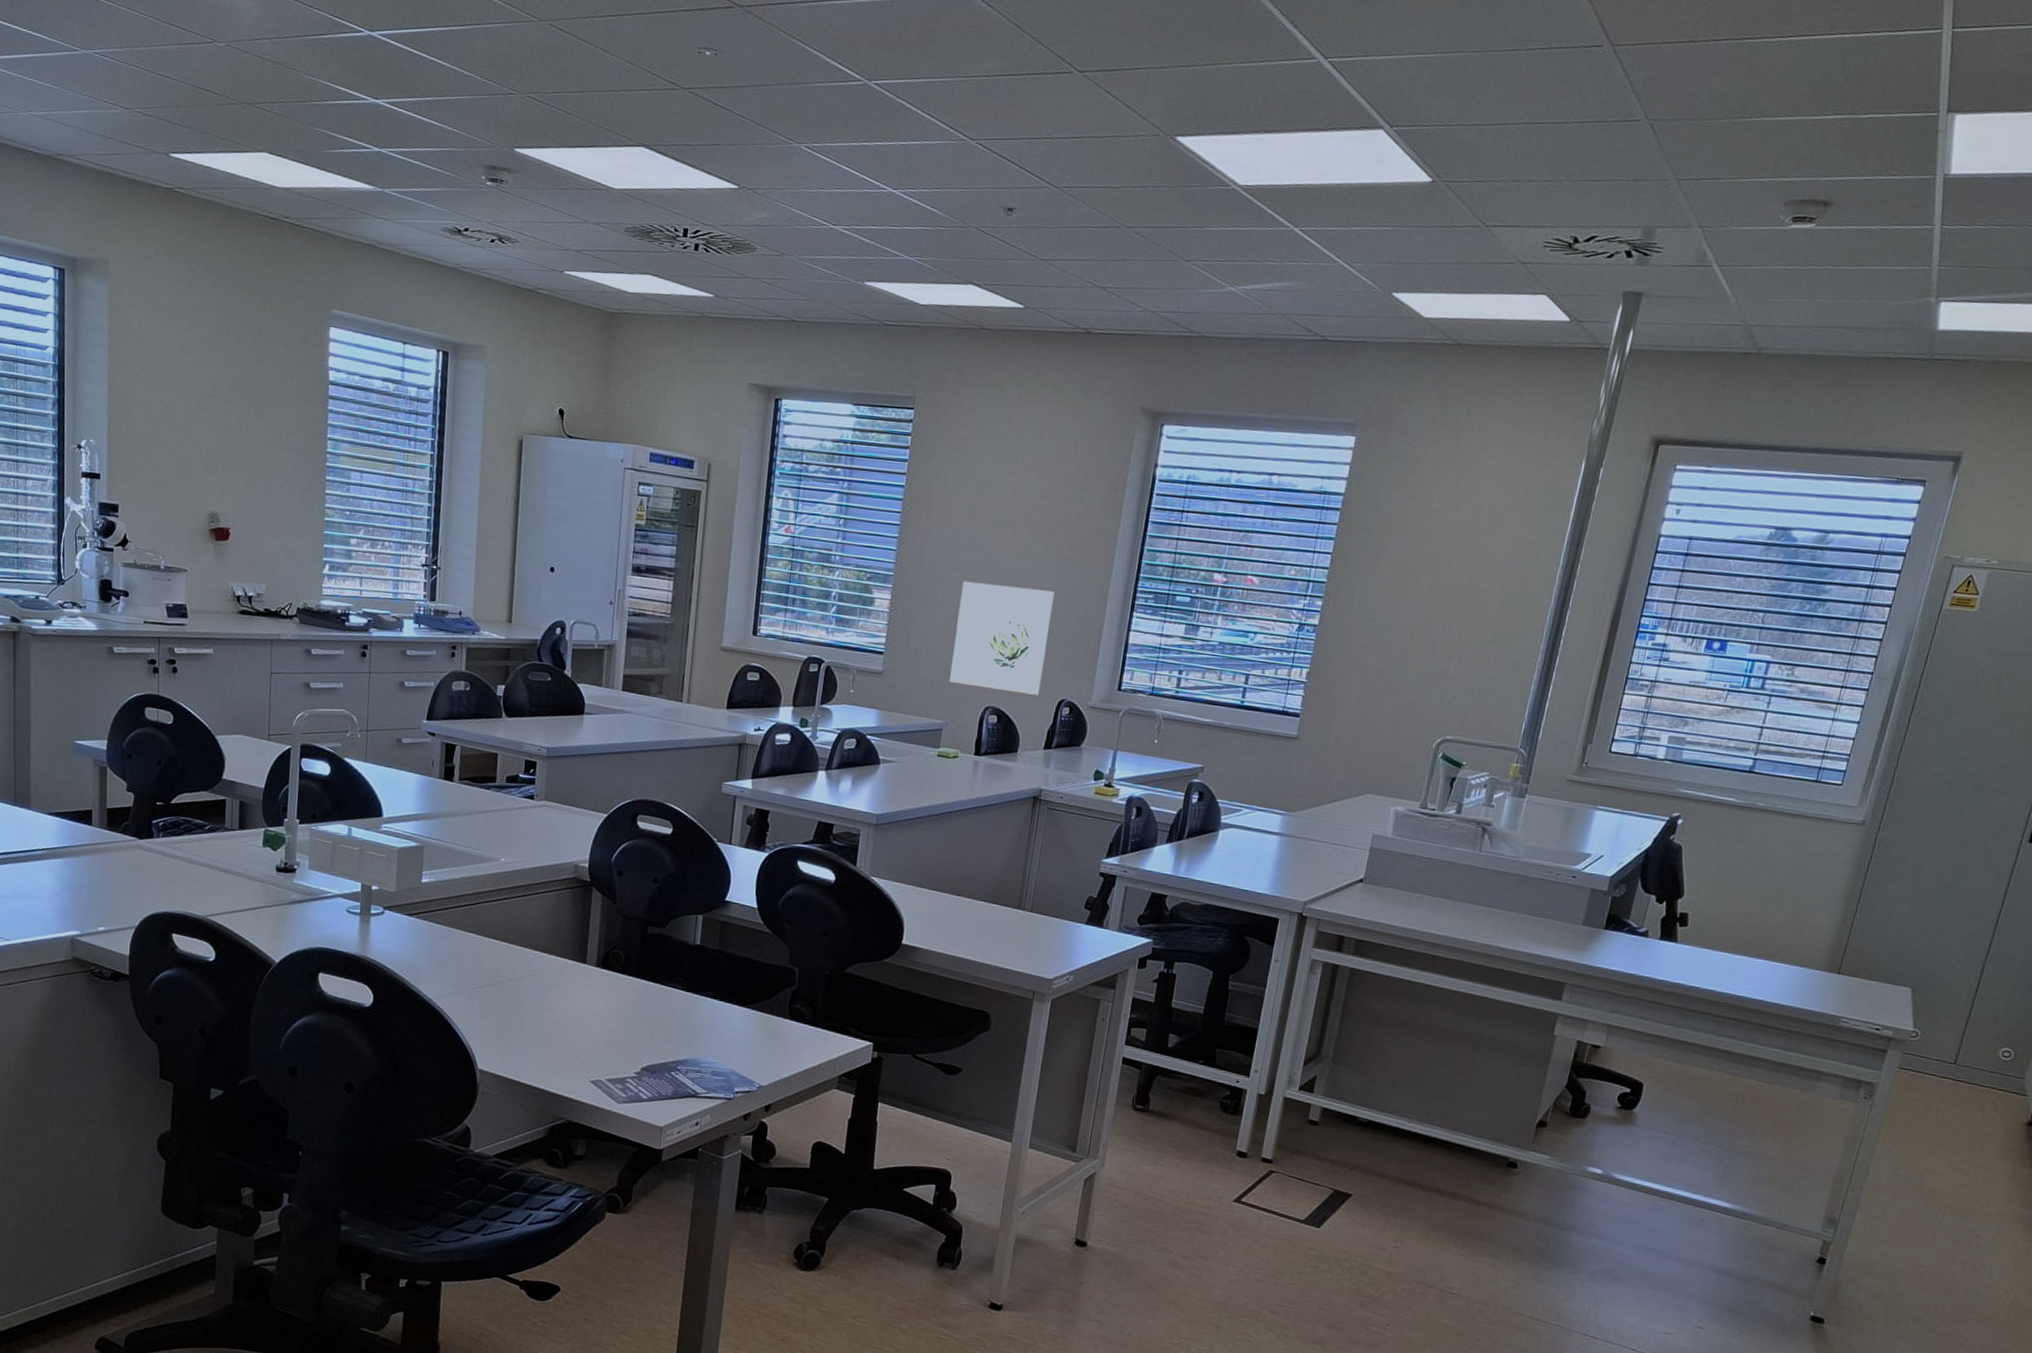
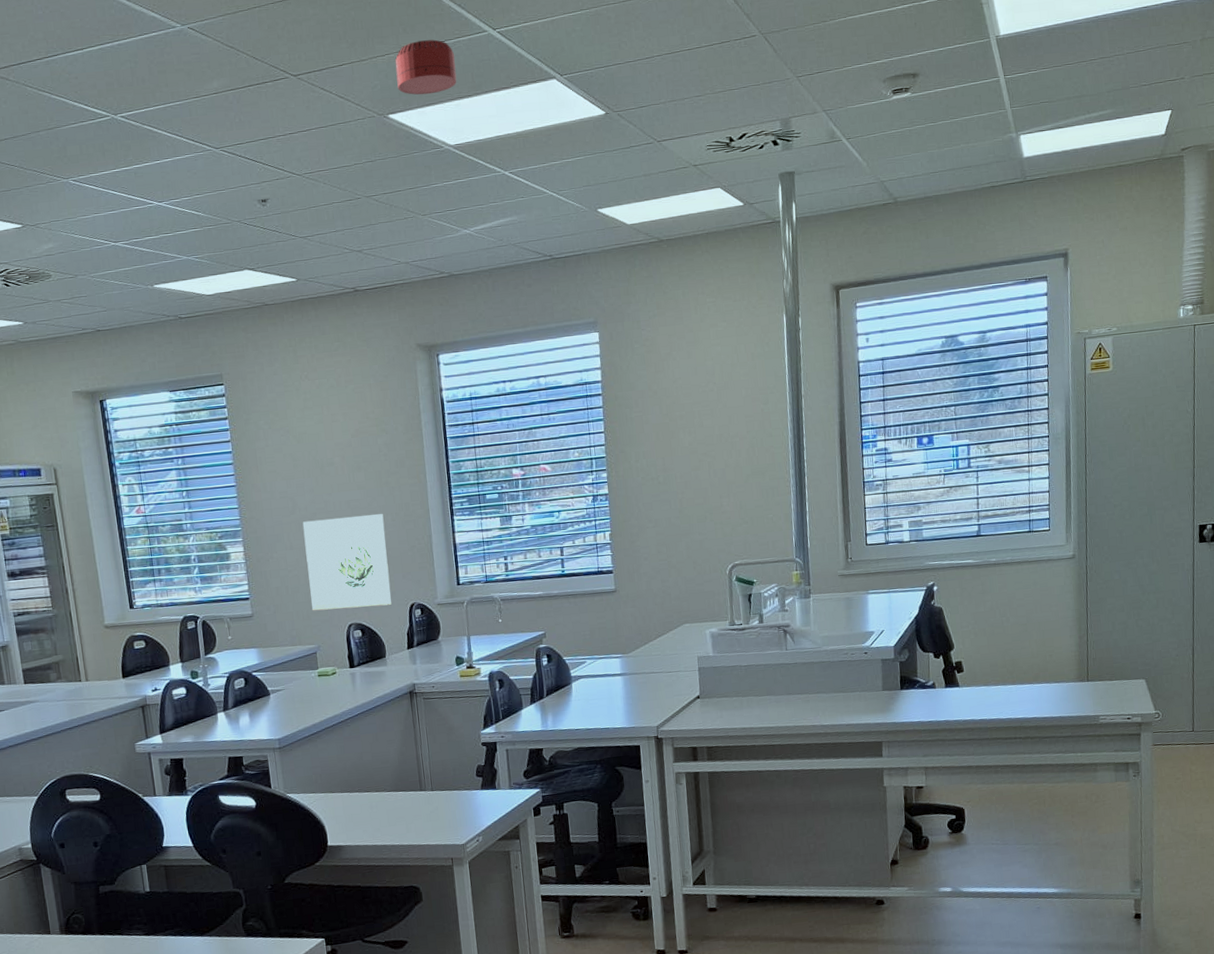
smoke detector: none [1195,56,1271,122] -> present [395,39,457,95]

